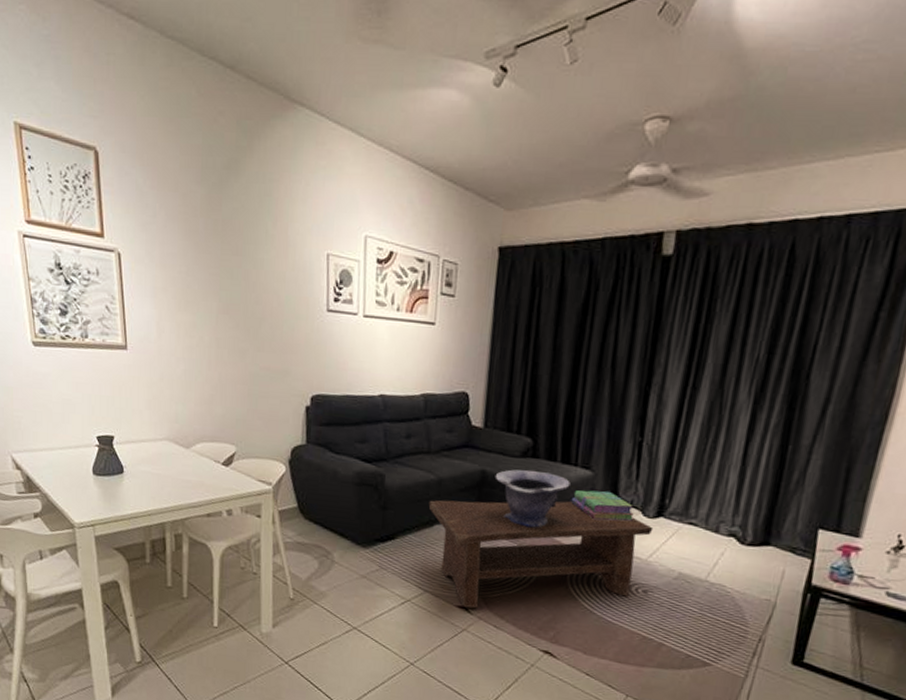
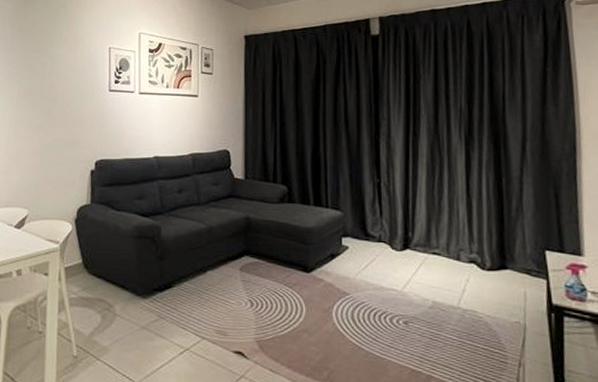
coffee table: present [428,500,654,609] -> none [201,240,403,353]
decorative bowl: present [495,469,570,528] -> none [258,214,324,268]
stack of books: present [571,490,634,521] -> none [327,229,384,256]

